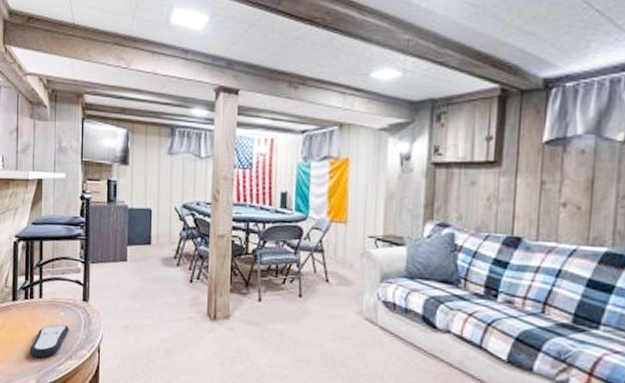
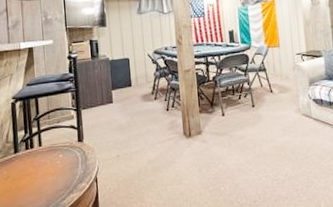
remote control: present [29,324,69,358] -> none [33,164,69,198]

